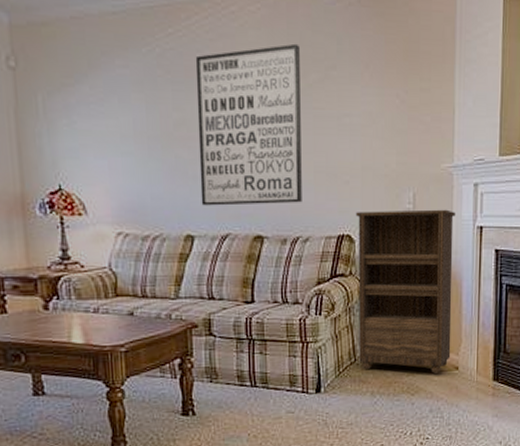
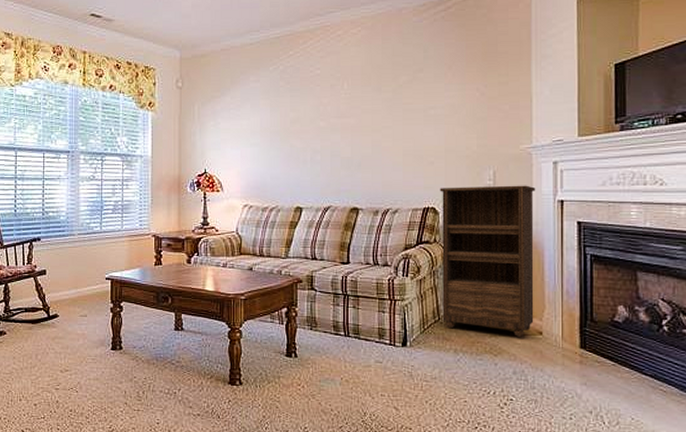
wall art: present [195,43,302,206] -> none [309,54,392,184]

